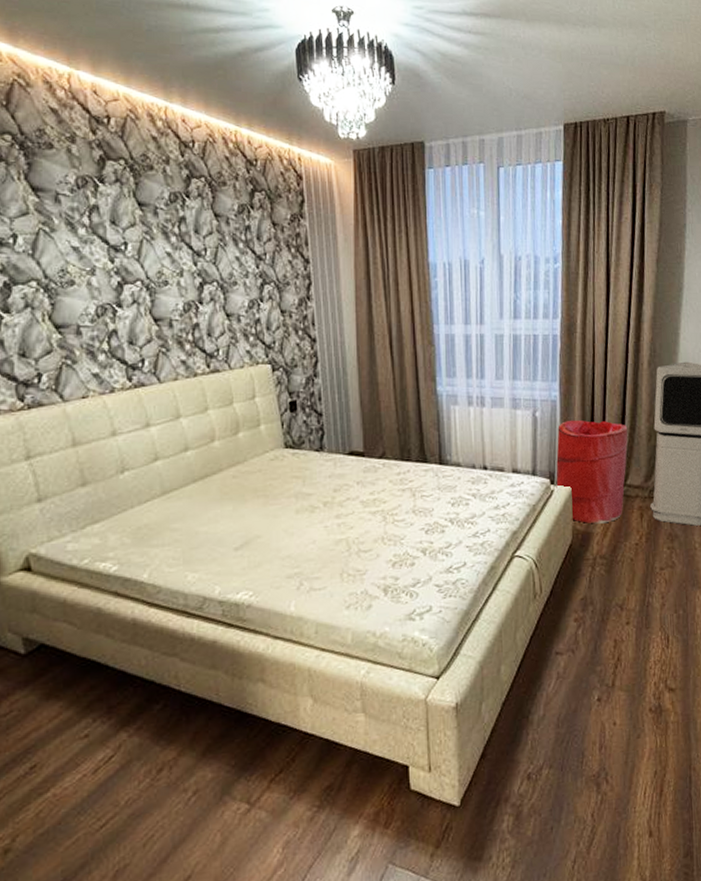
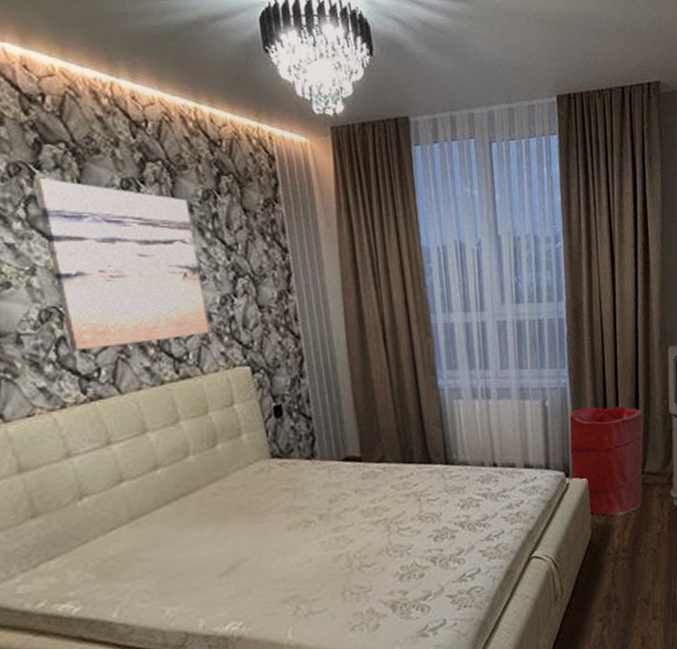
wall art: none [97,191,237,343] -> present [34,178,209,351]

